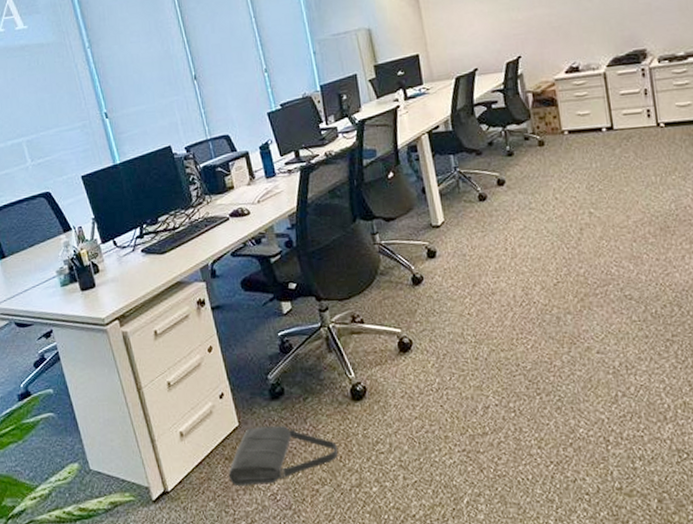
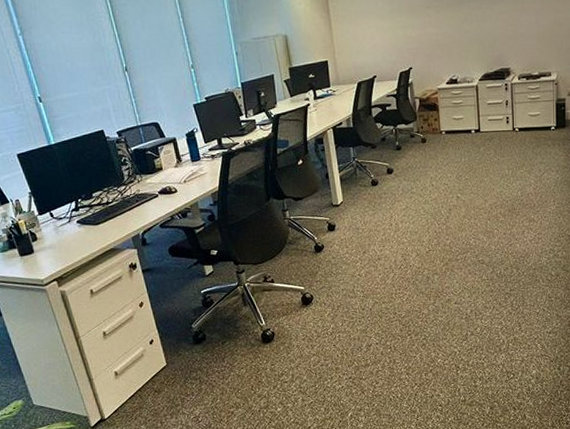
shoulder bag: present [228,425,338,487] -> none [157,364,250,413]

